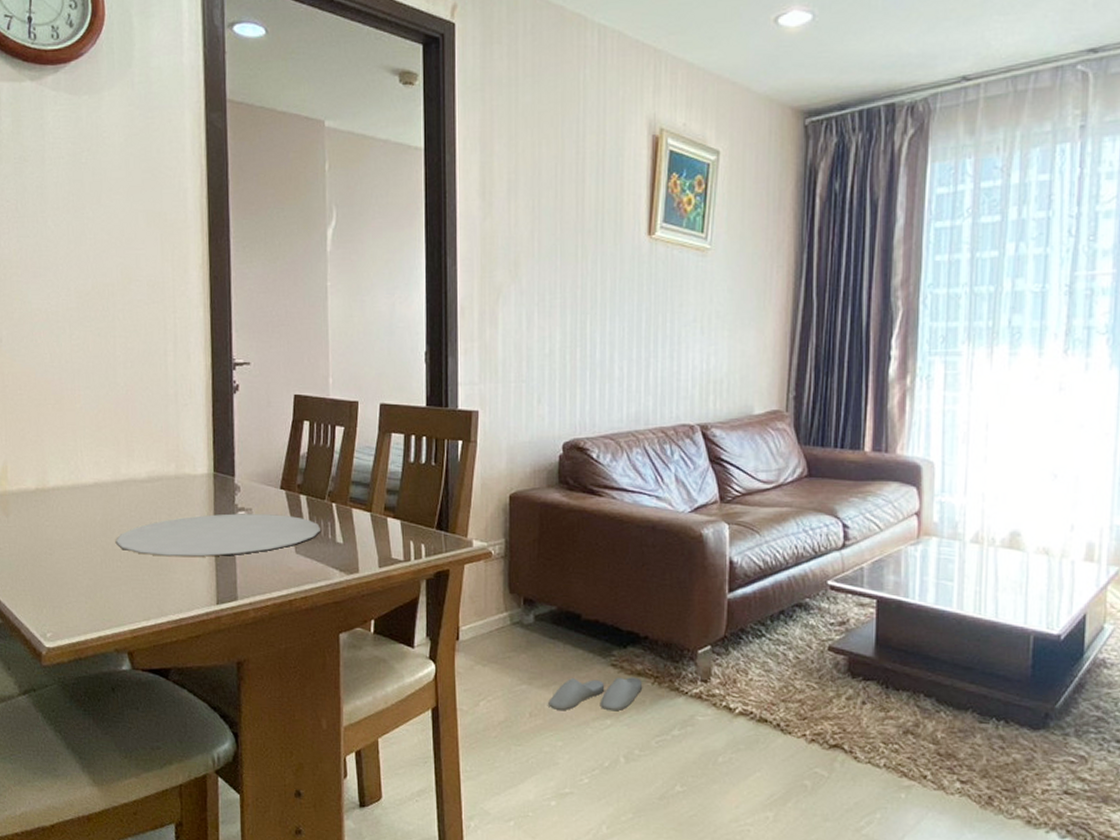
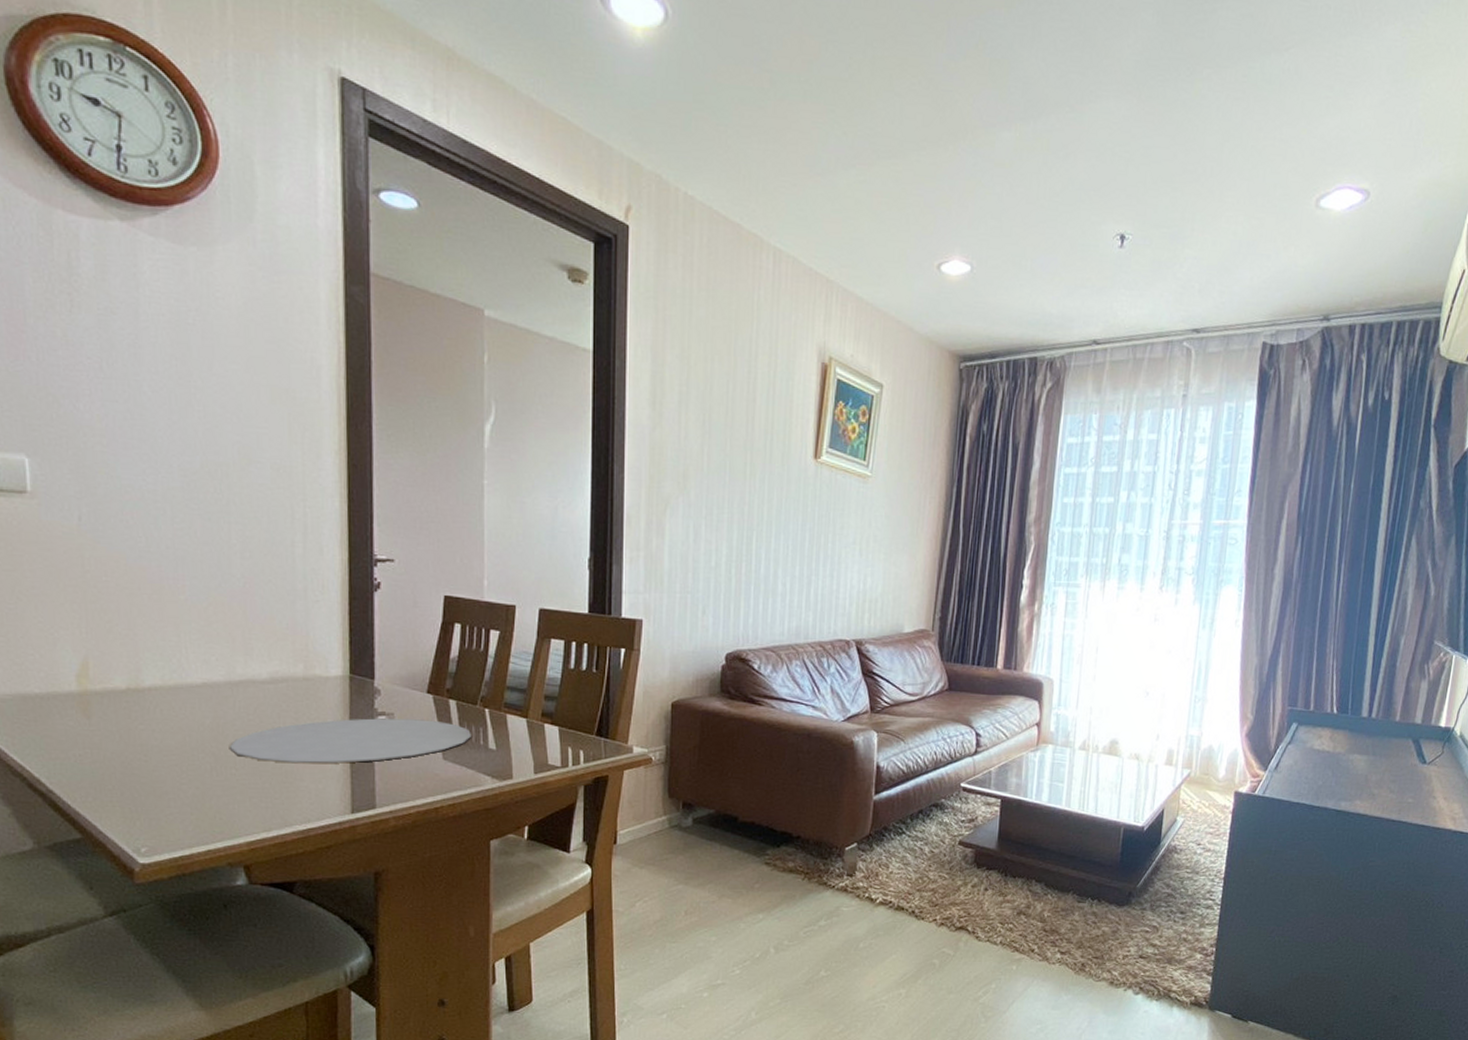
slippers: present [548,677,642,712] -> none [704,874,793,908]

